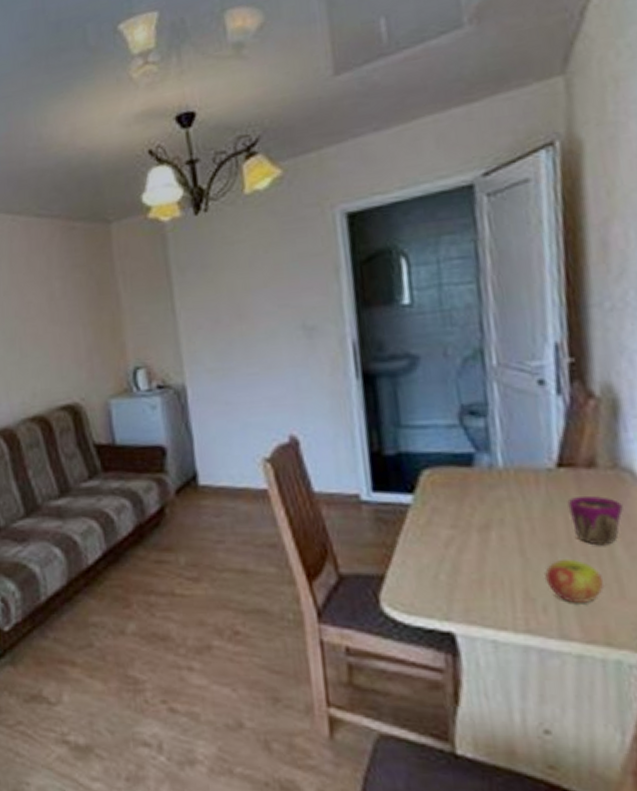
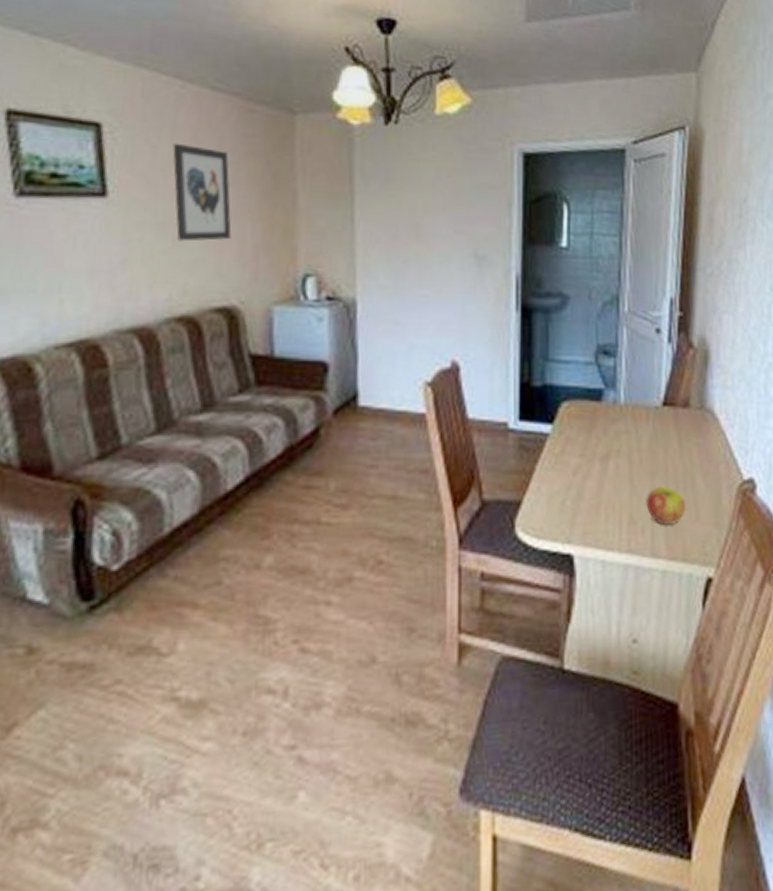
wall art: none [11,268,67,353] -> present [173,143,232,242]
cup: present [567,495,623,546] -> none [667,431,704,475]

